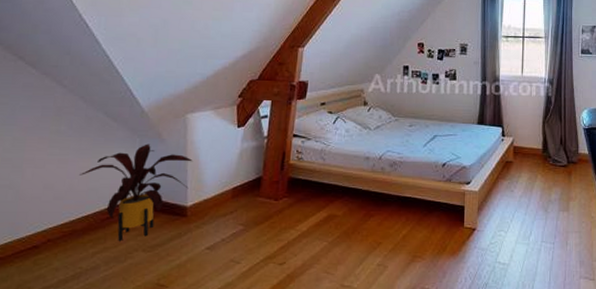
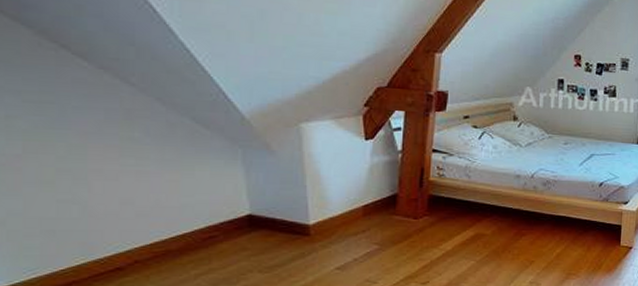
house plant: present [79,144,193,241] -> none [167,155,312,261]

